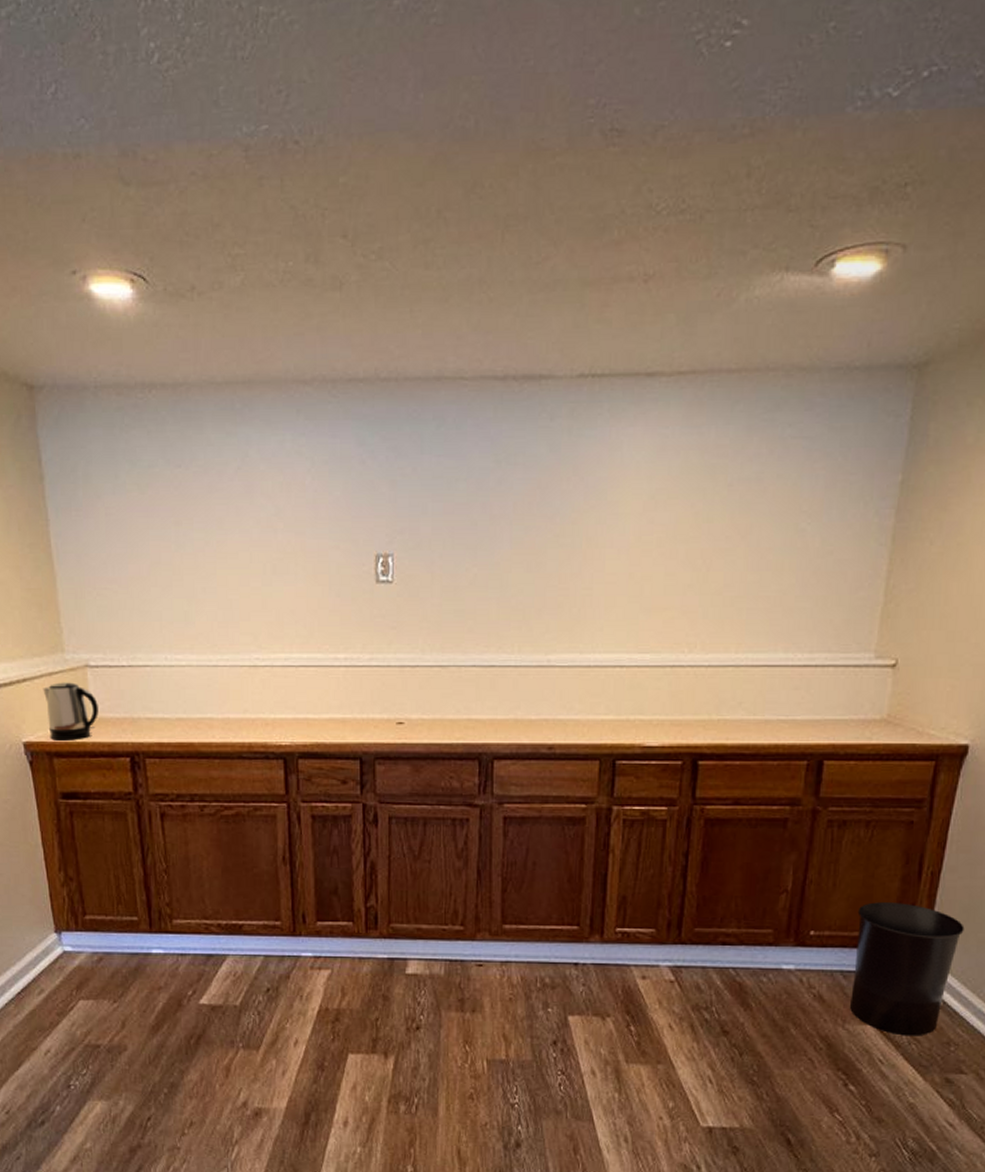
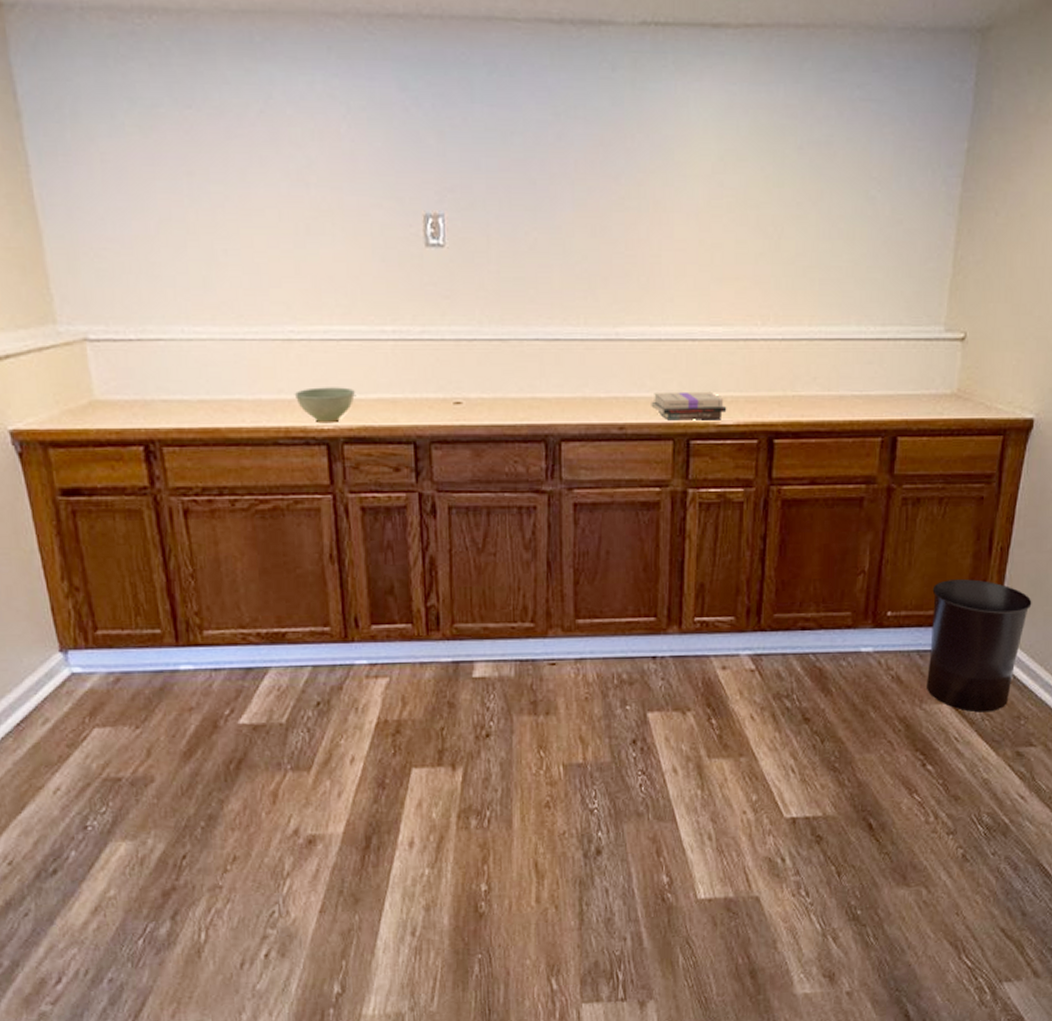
kettle: present [43,682,98,741] -> none [31,359,103,428]
bowl: none [257,708,310,740] -> present [294,387,355,424]
books: none [579,714,653,742] -> present [651,391,727,421]

